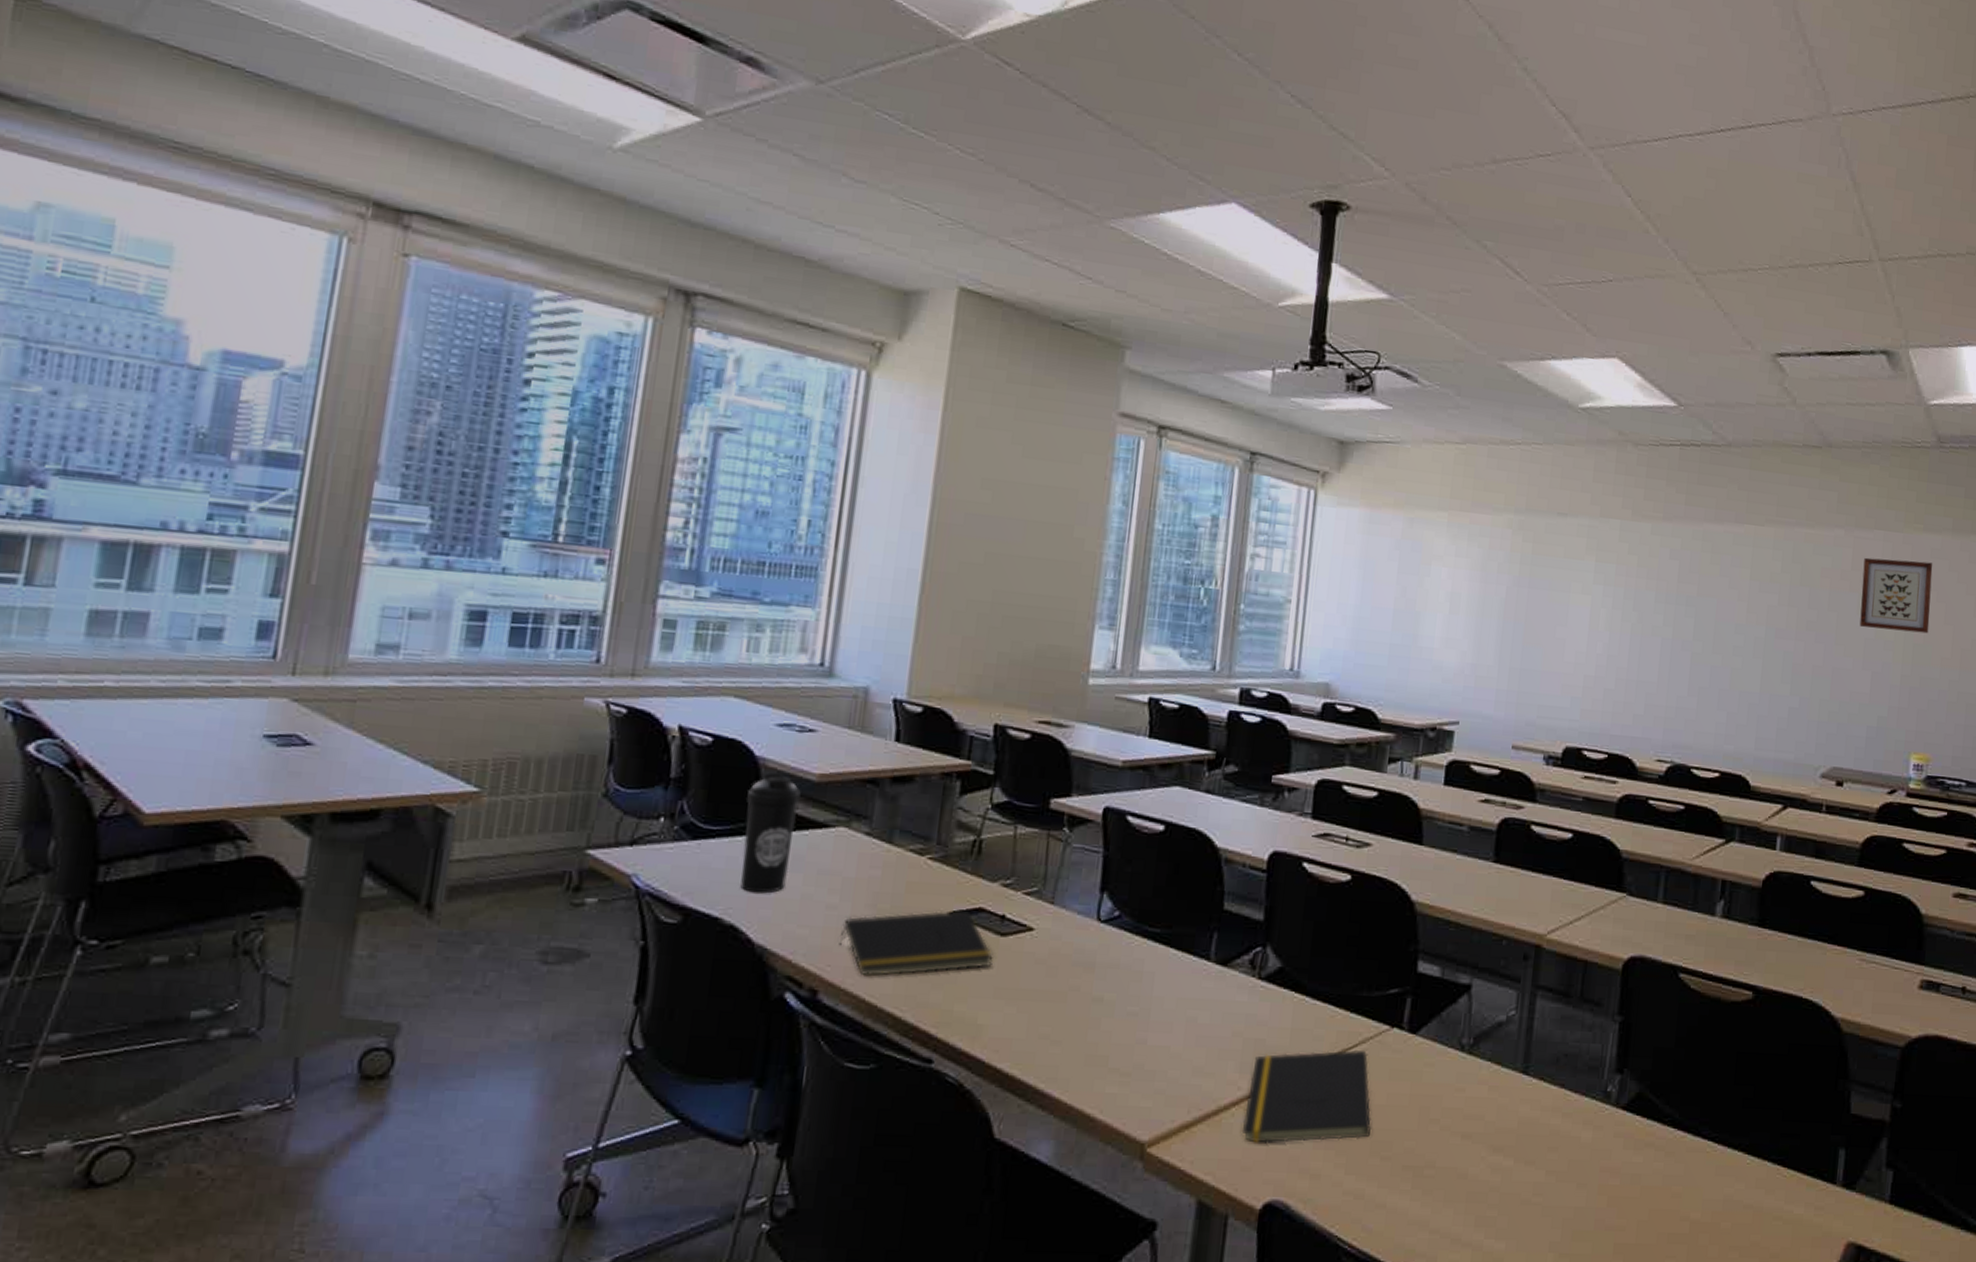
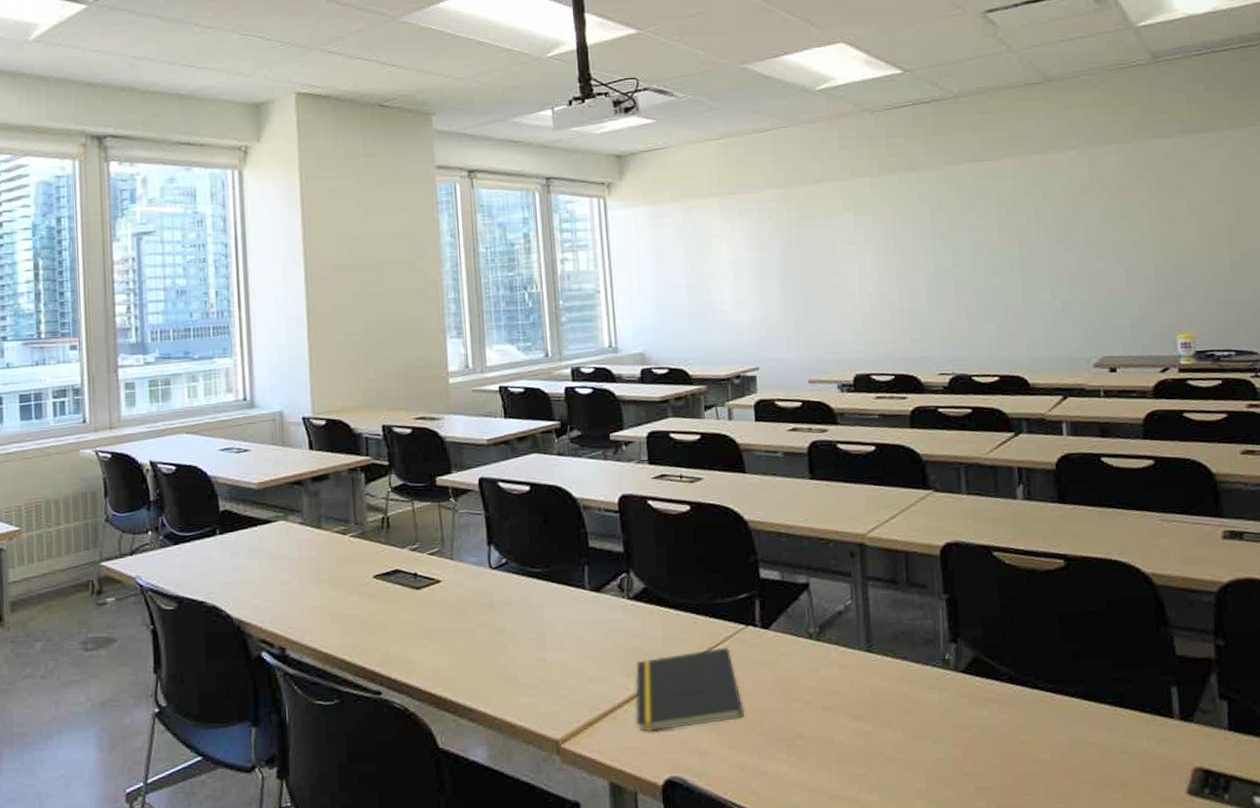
water bottle: present [740,771,801,894] -> none [208,485,248,580]
notepad: present [838,909,993,977] -> none [294,573,414,633]
wall art: present [1859,557,1933,634] -> none [1100,164,1174,231]

